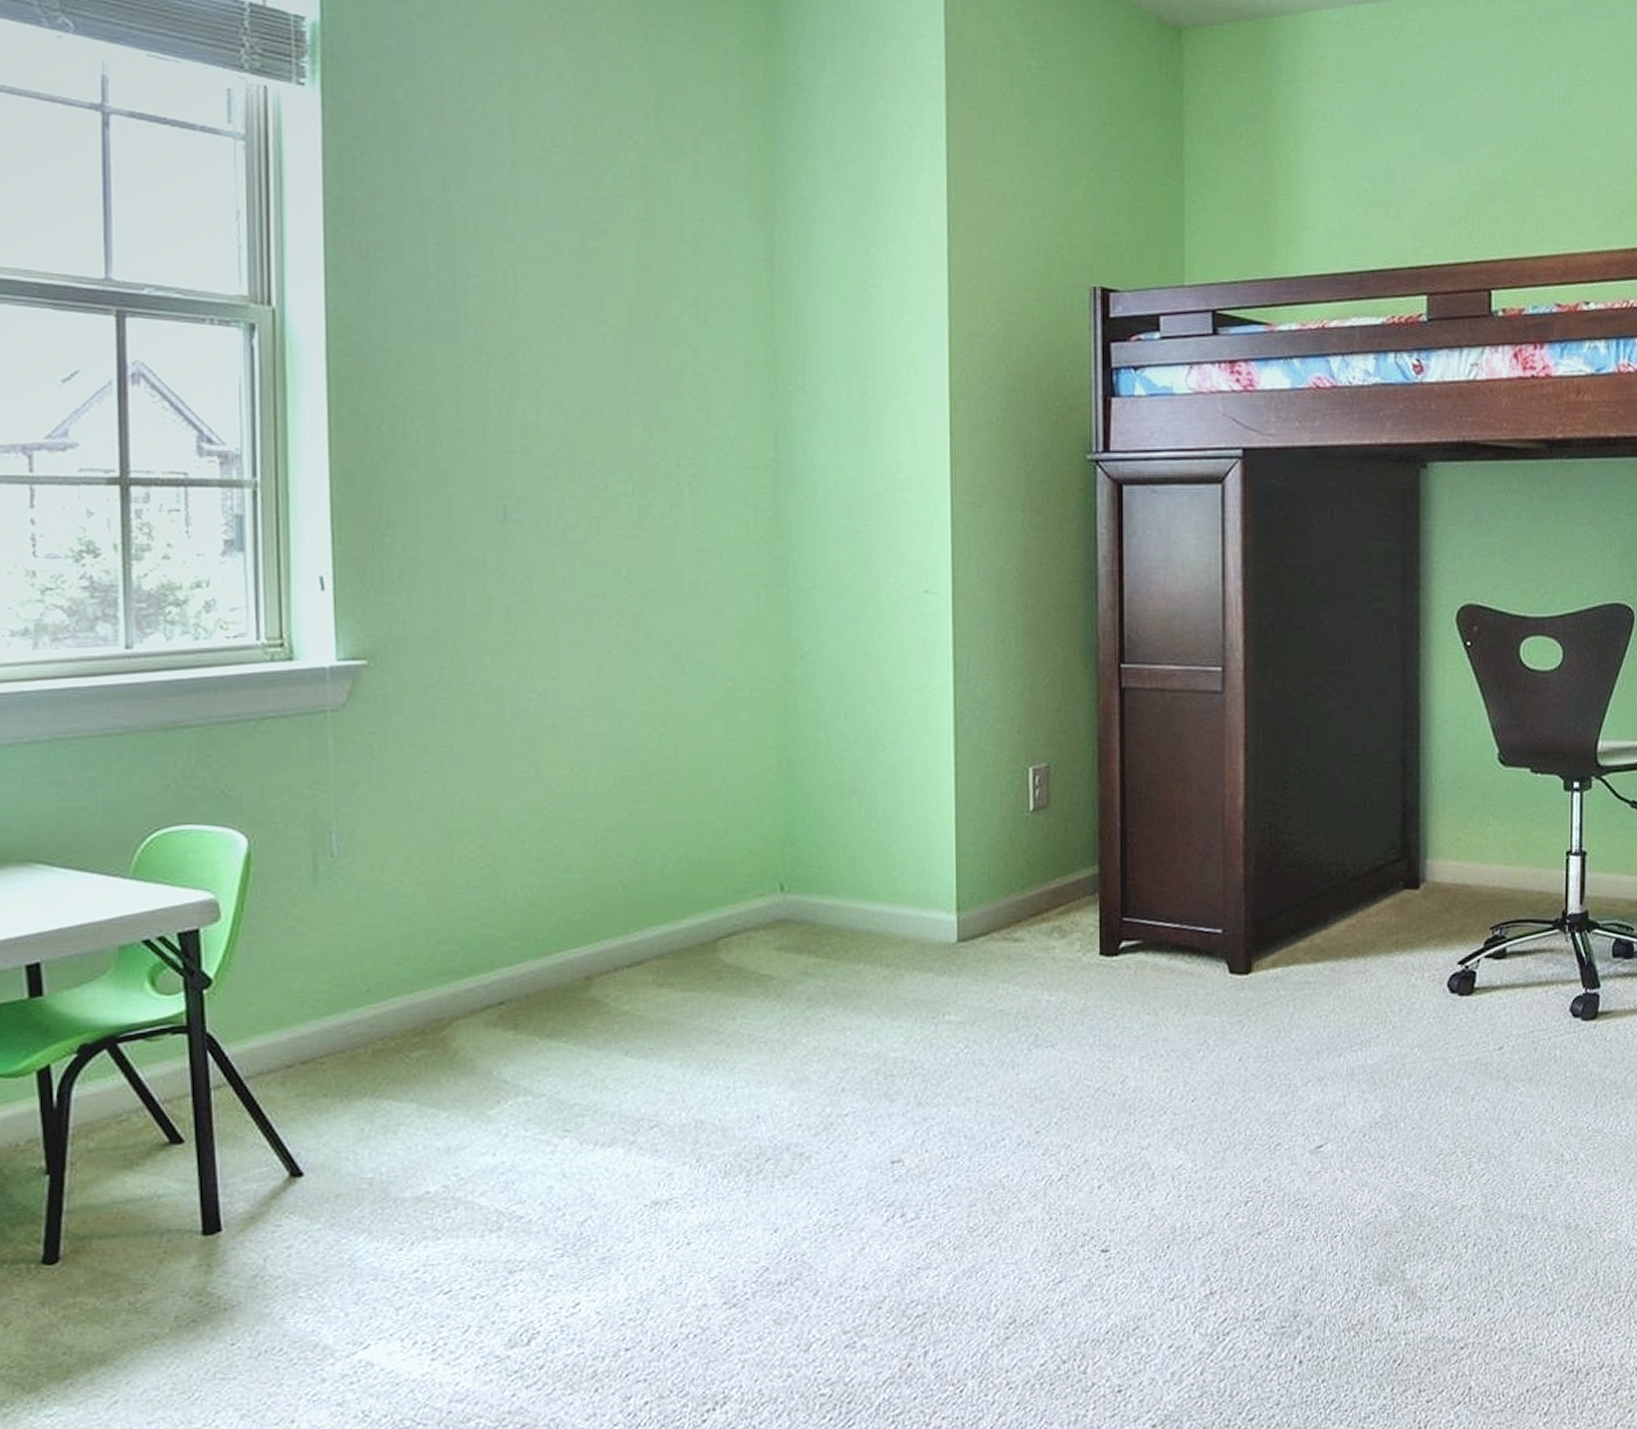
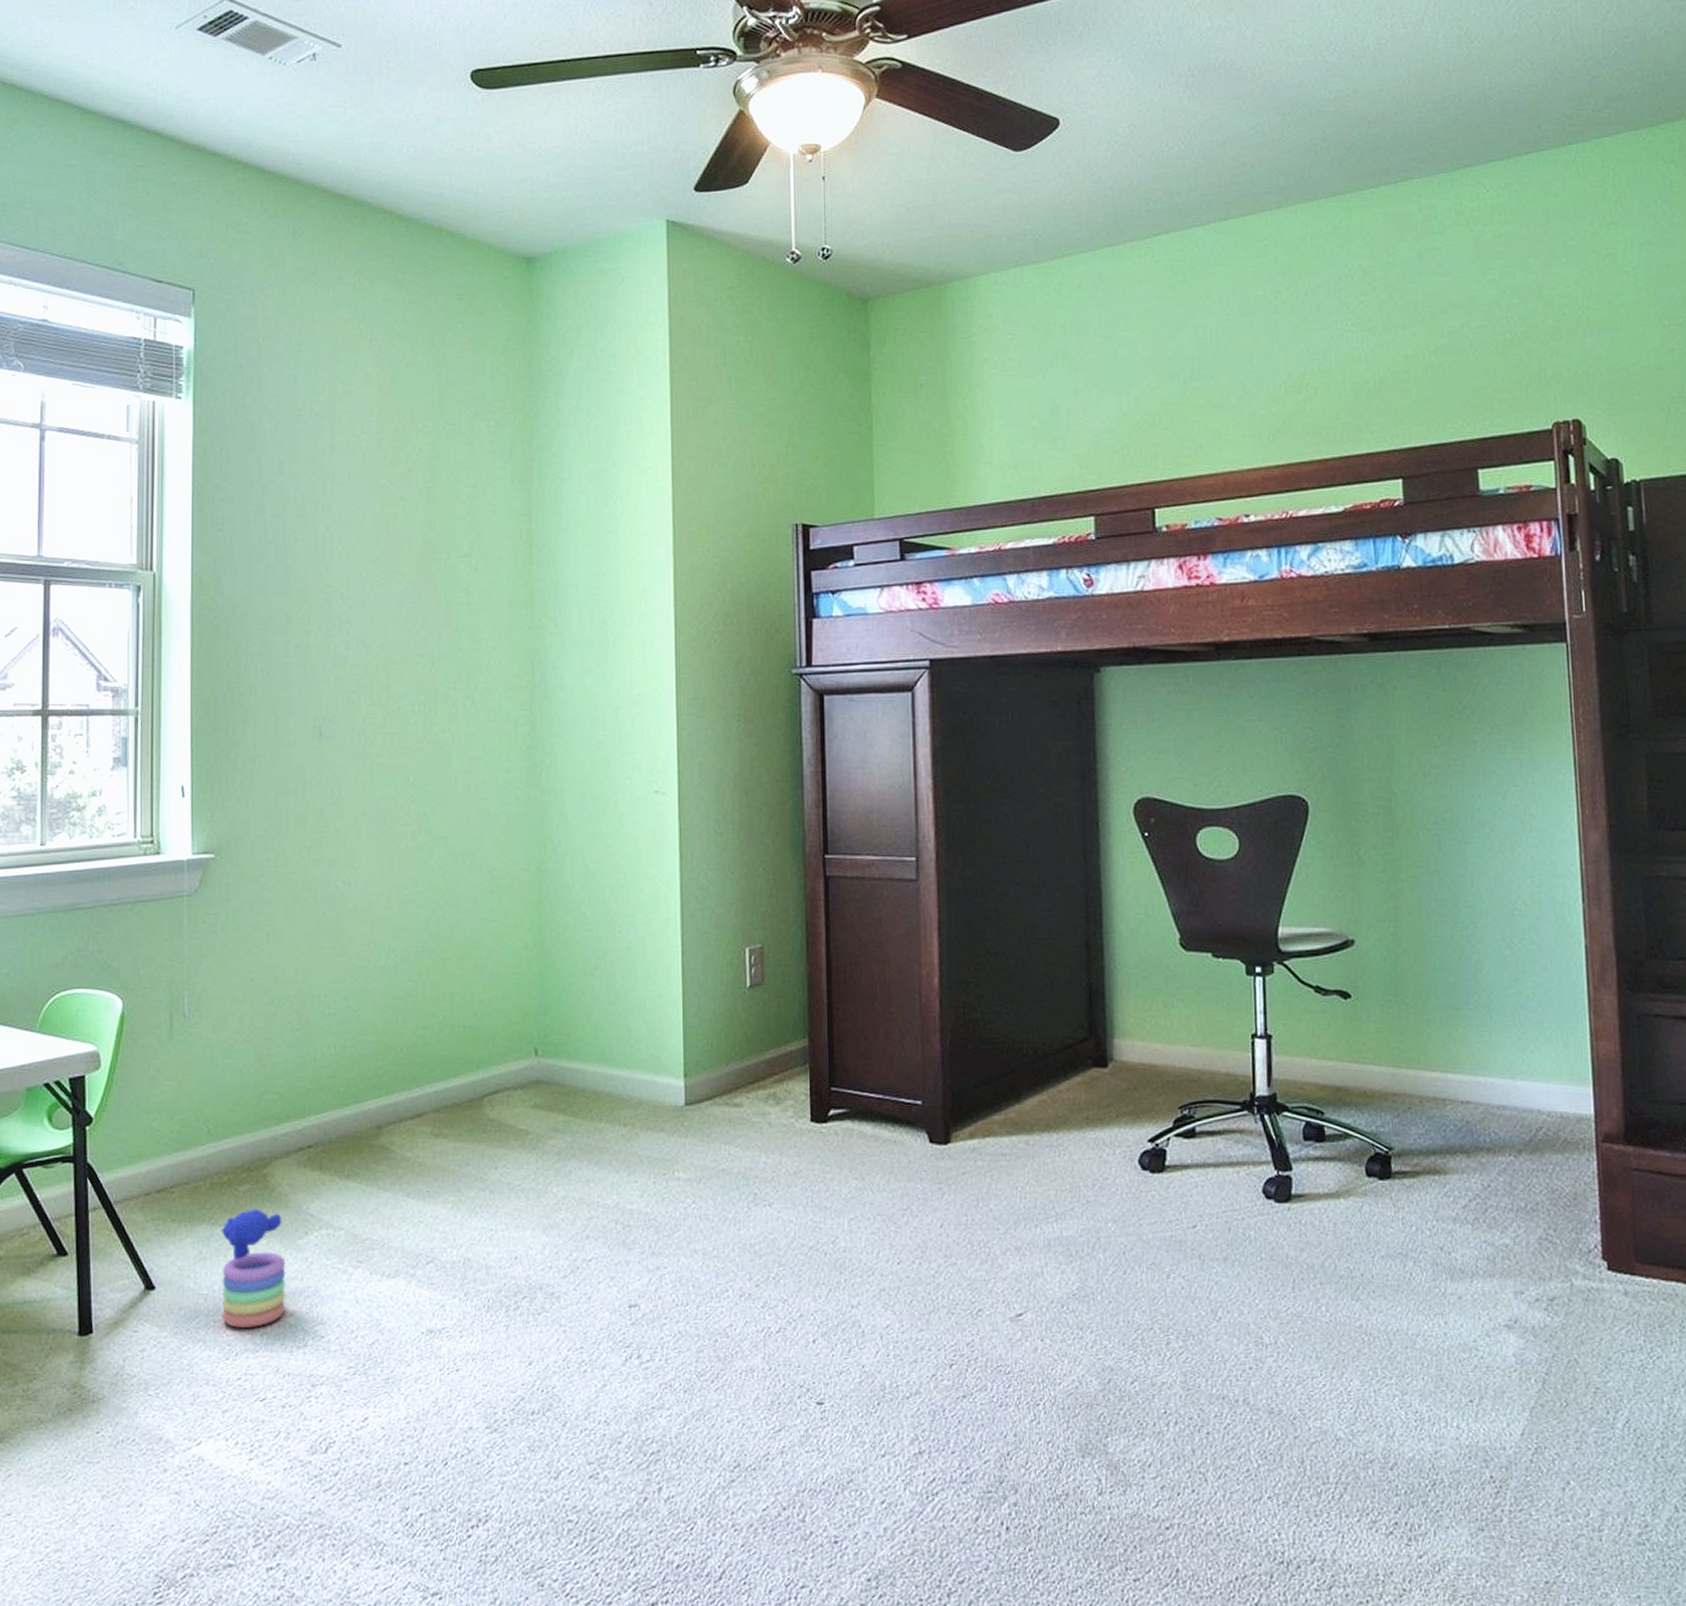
stacking toy: none [388,1076,474,1215] -> present [221,1208,286,1329]

